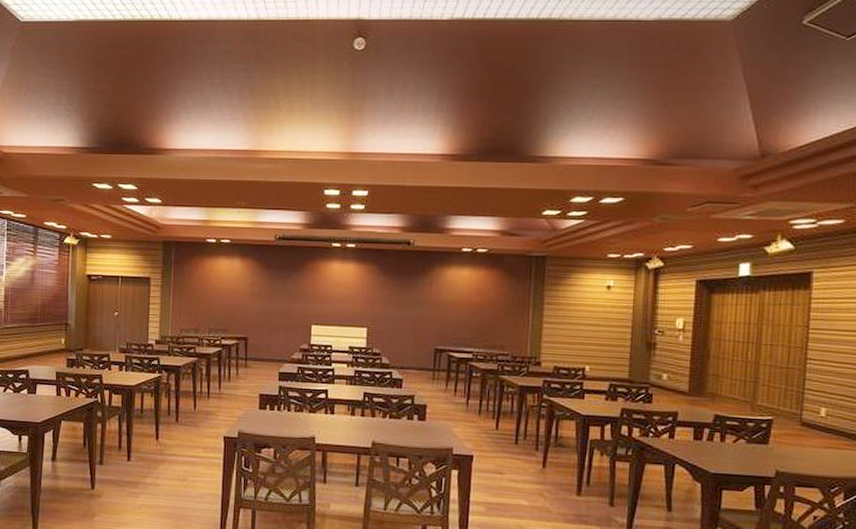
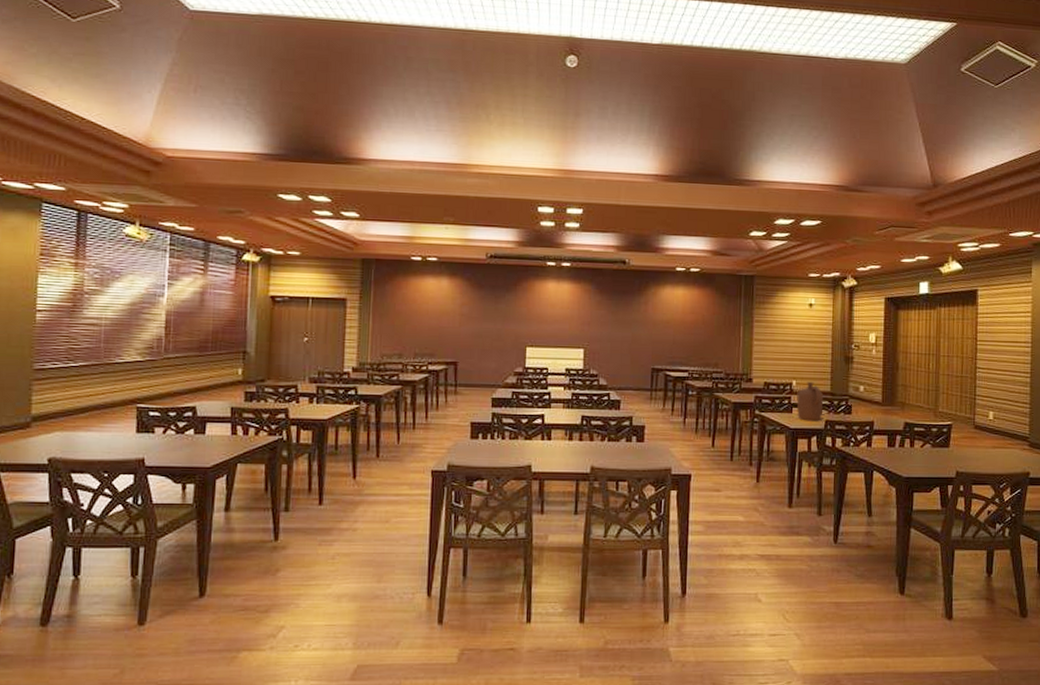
water jug: none [589,367,621,409] -> present [796,381,824,422]

